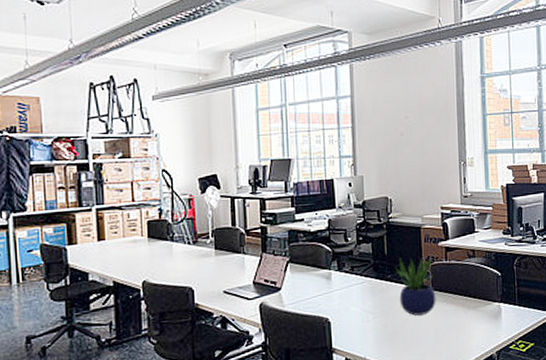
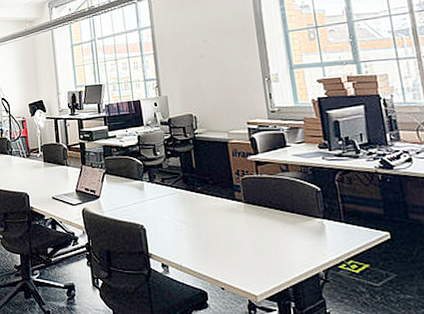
potted plant: present [394,257,436,316] -> none [203,170,250,227]

